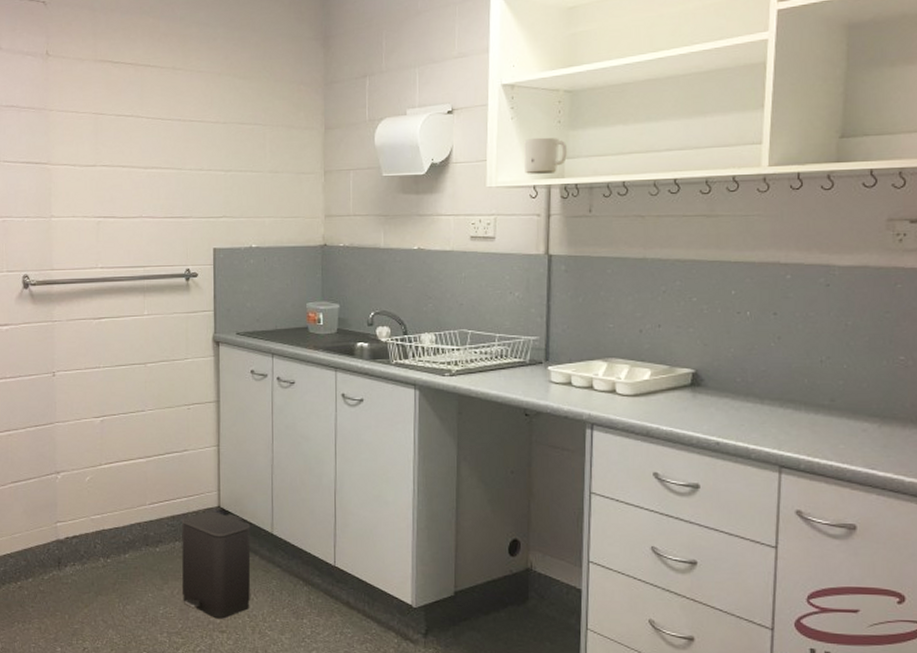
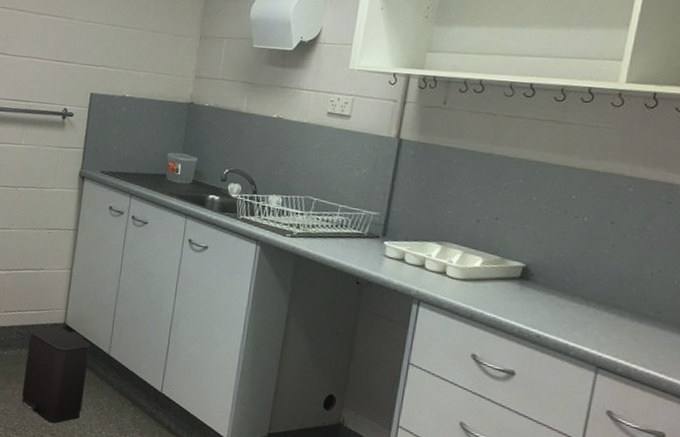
mug: present [523,137,567,174] -> none [386,29,431,64]

